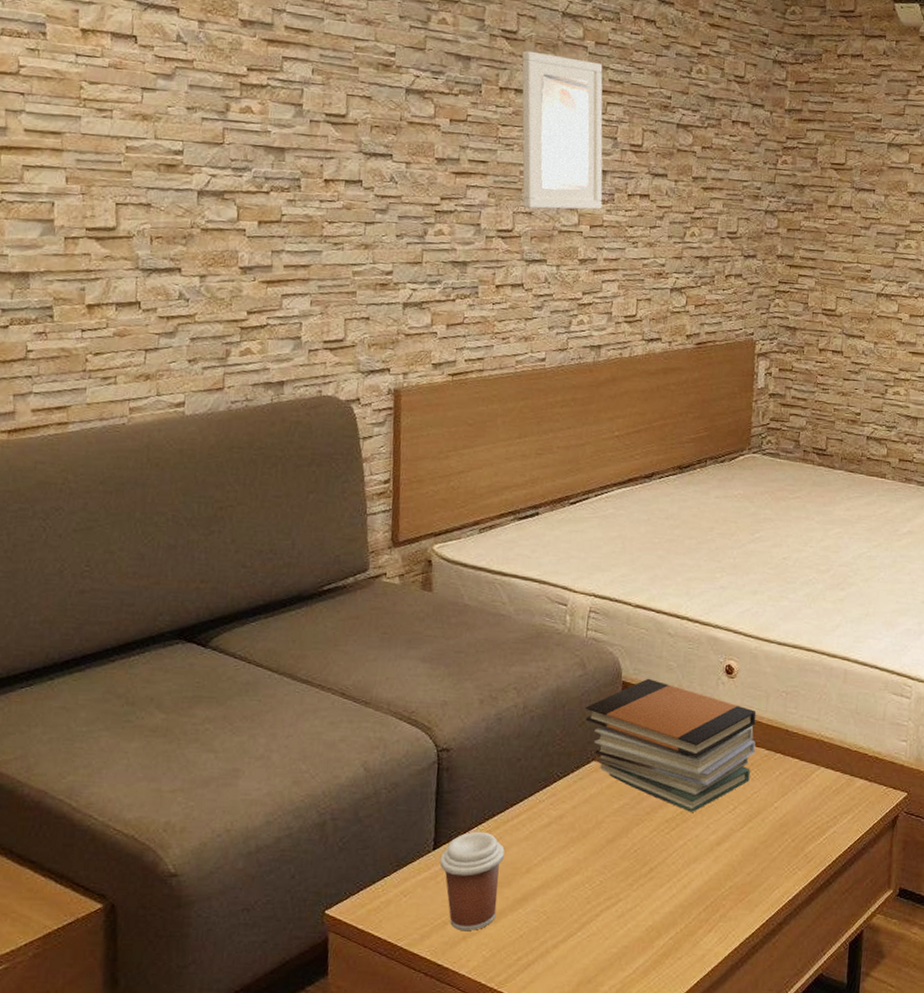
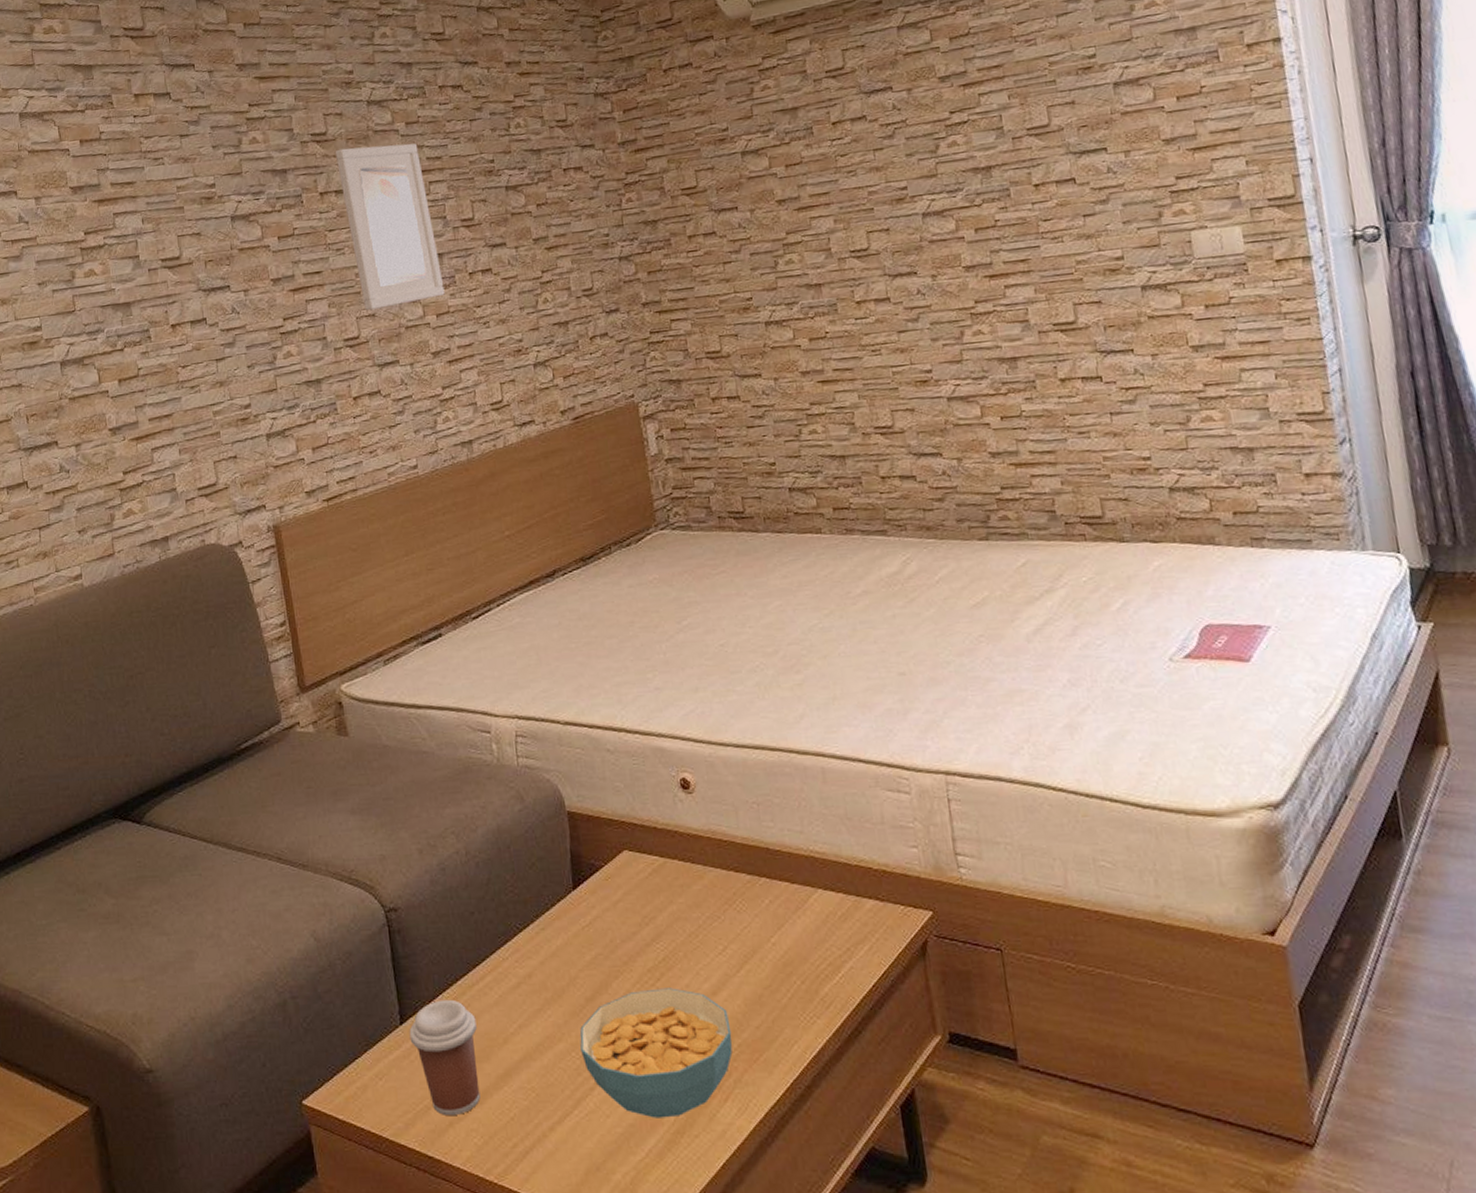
book stack: present [586,678,757,812] -> none [533,804,736,958]
cereal bowl: none [594,836,727,943] -> present [580,988,733,1118]

